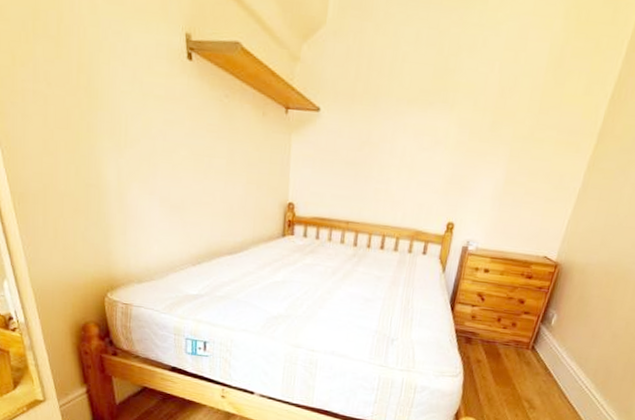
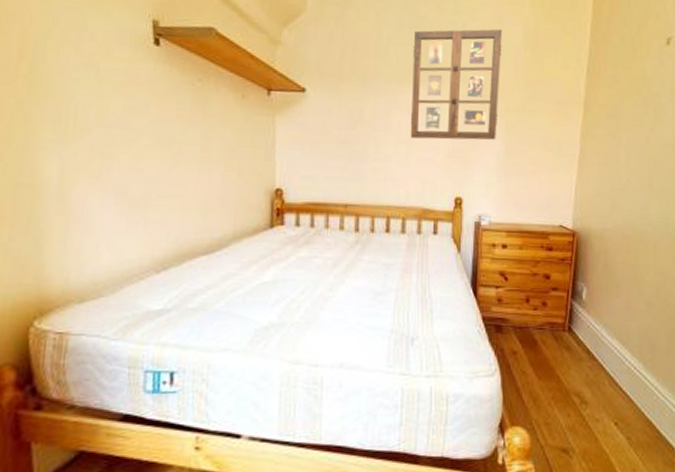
picture frame: none [413,46,525,168] -> present [410,29,502,140]

